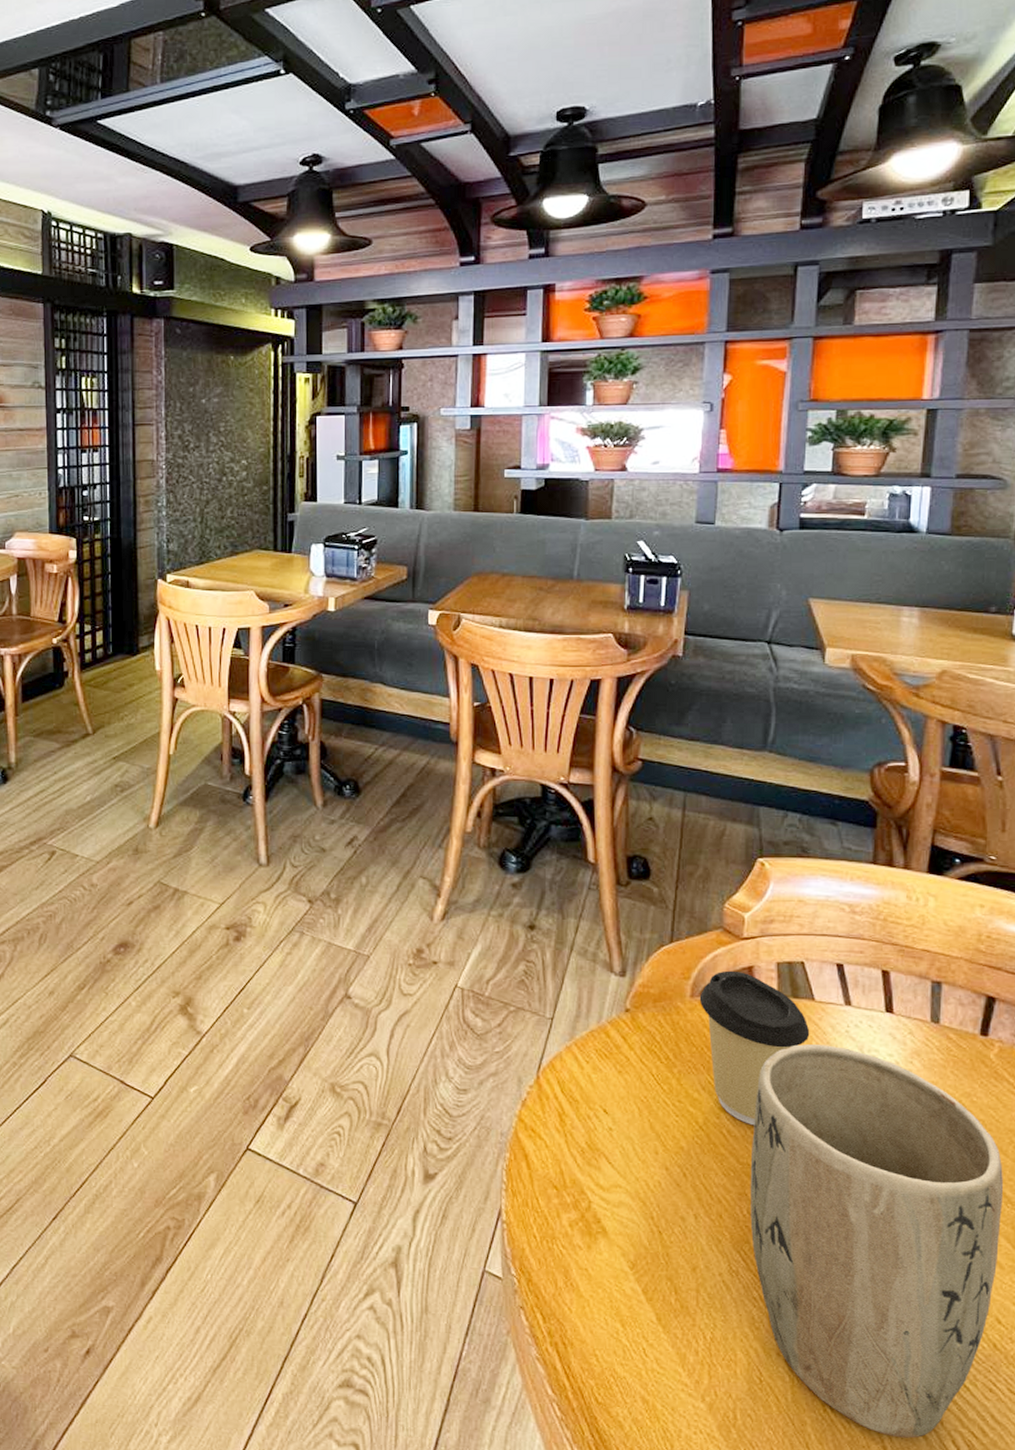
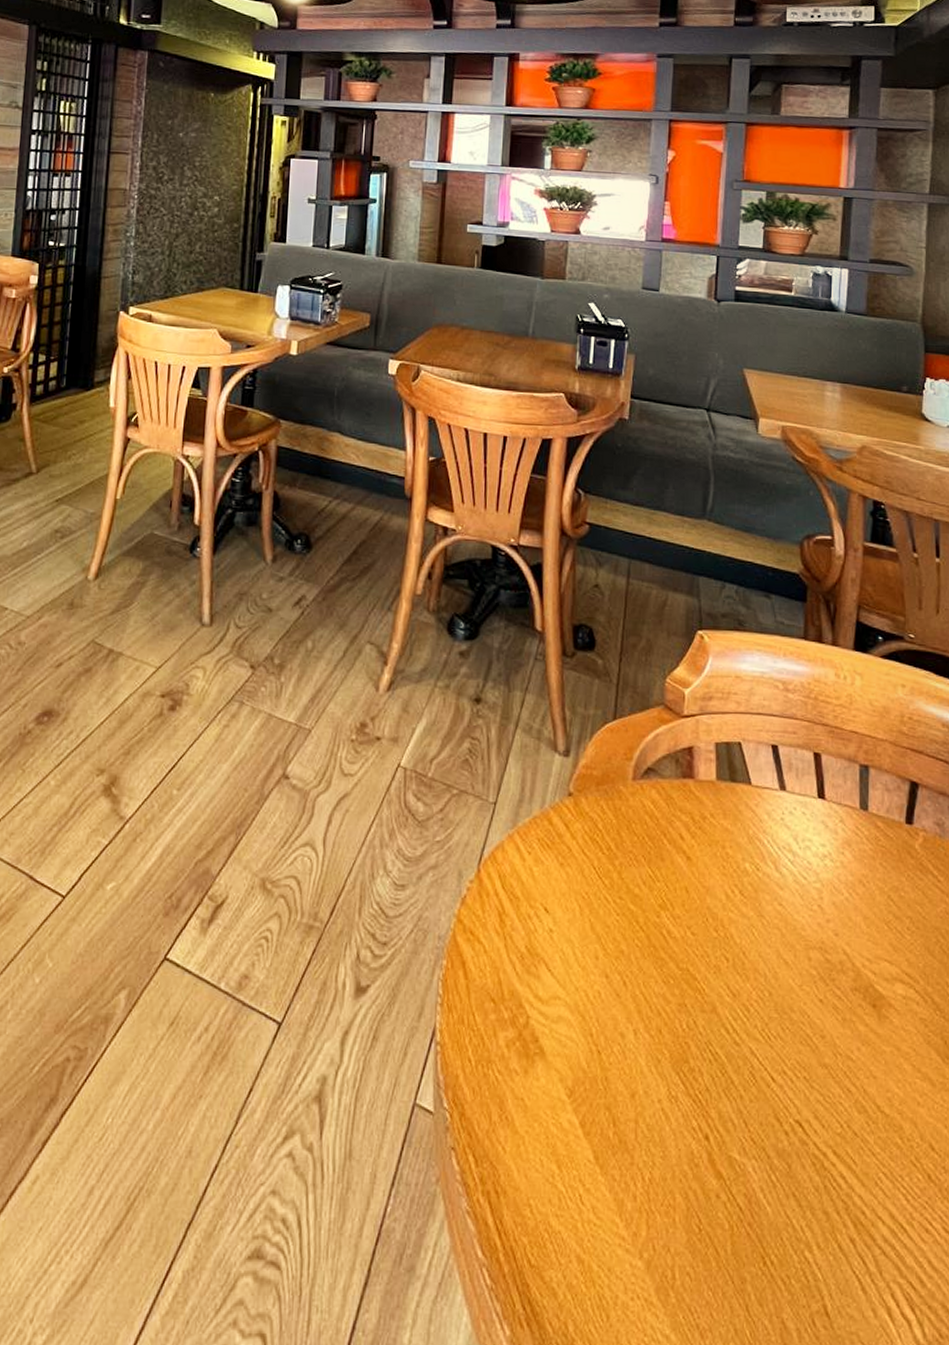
coffee cup: present [699,970,810,1126] -> none [641,751,747,925]
plant pot: present [750,1044,1004,1438] -> none [689,833,932,1294]

